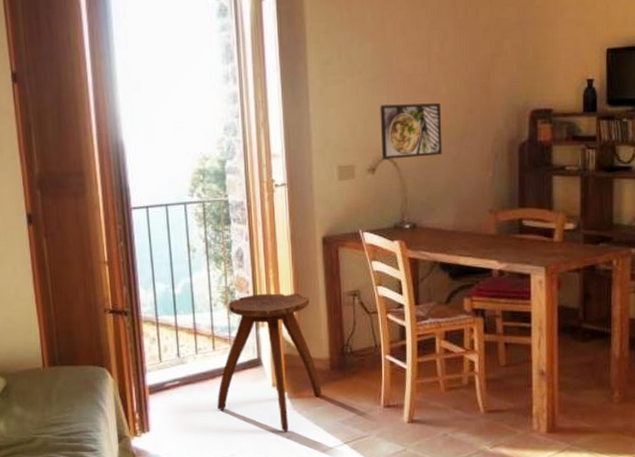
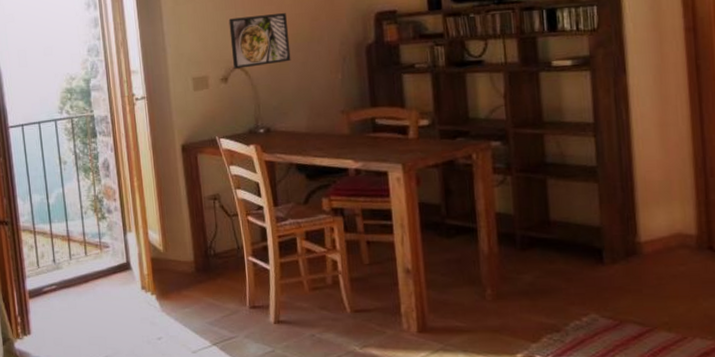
stool: present [217,293,322,432] -> none [91,199,189,333]

